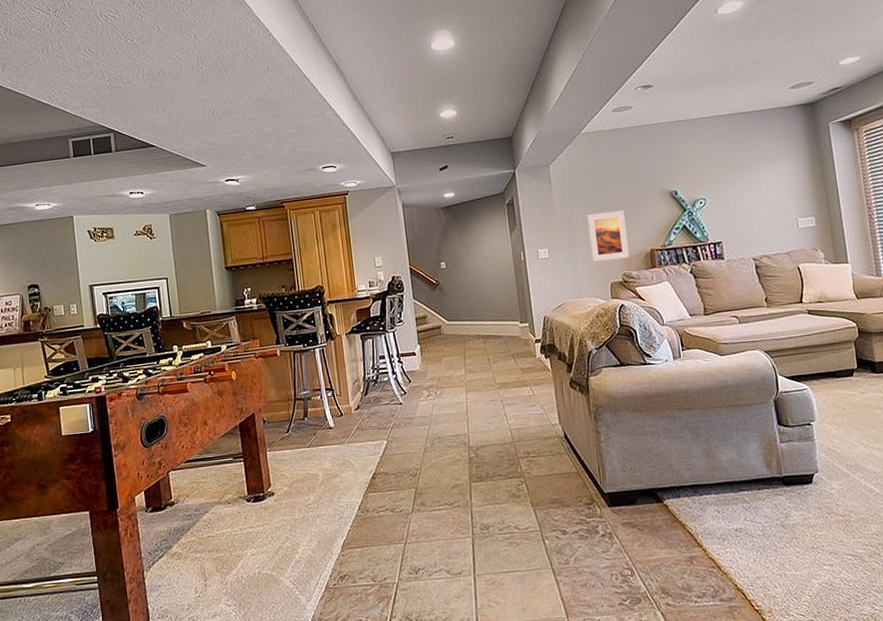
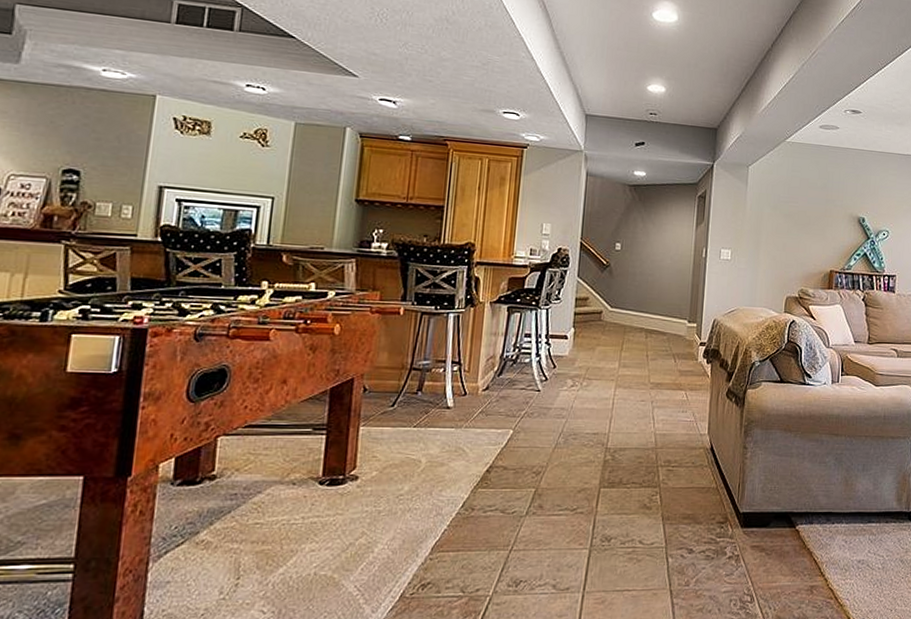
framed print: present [587,210,630,262] -> none [773,224,813,275]

